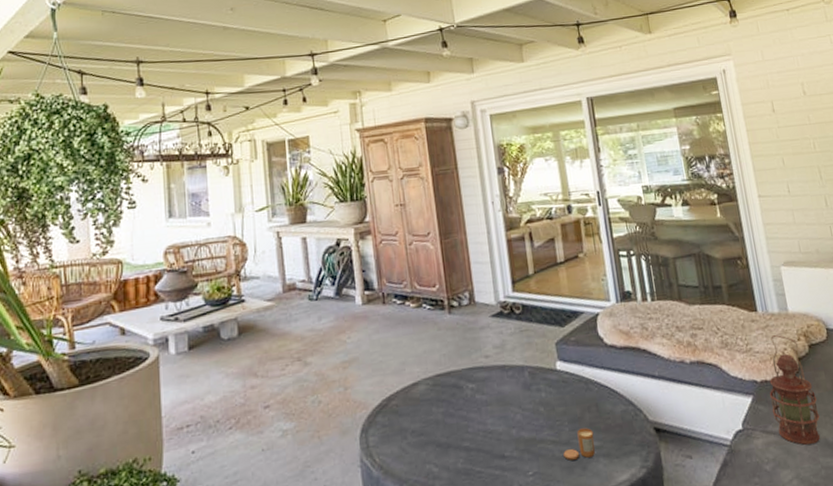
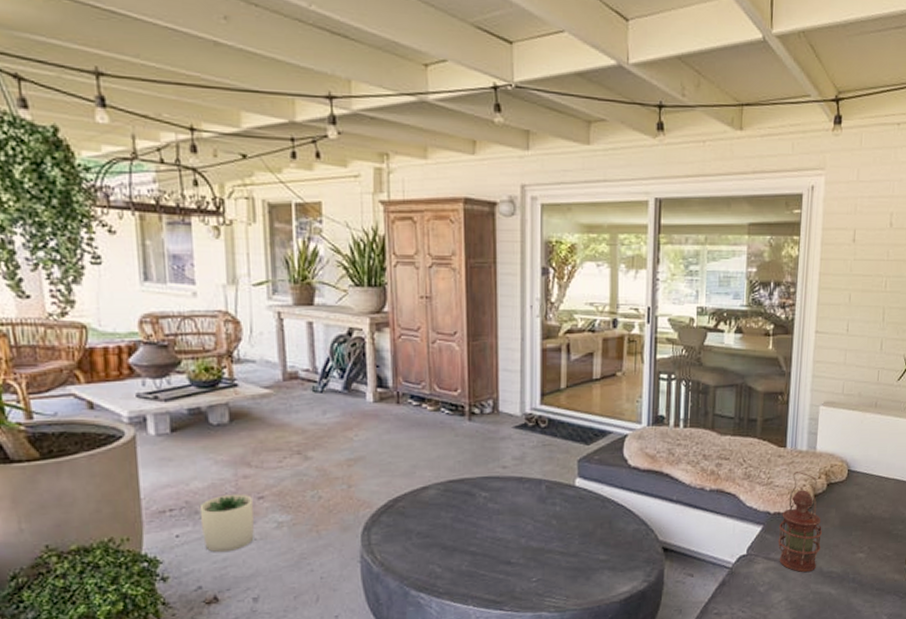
planter: none [213,404,262,467] -> present [199,493,254,553]
candle: present [563,428,595,461] -> none [569,542,602,571]

